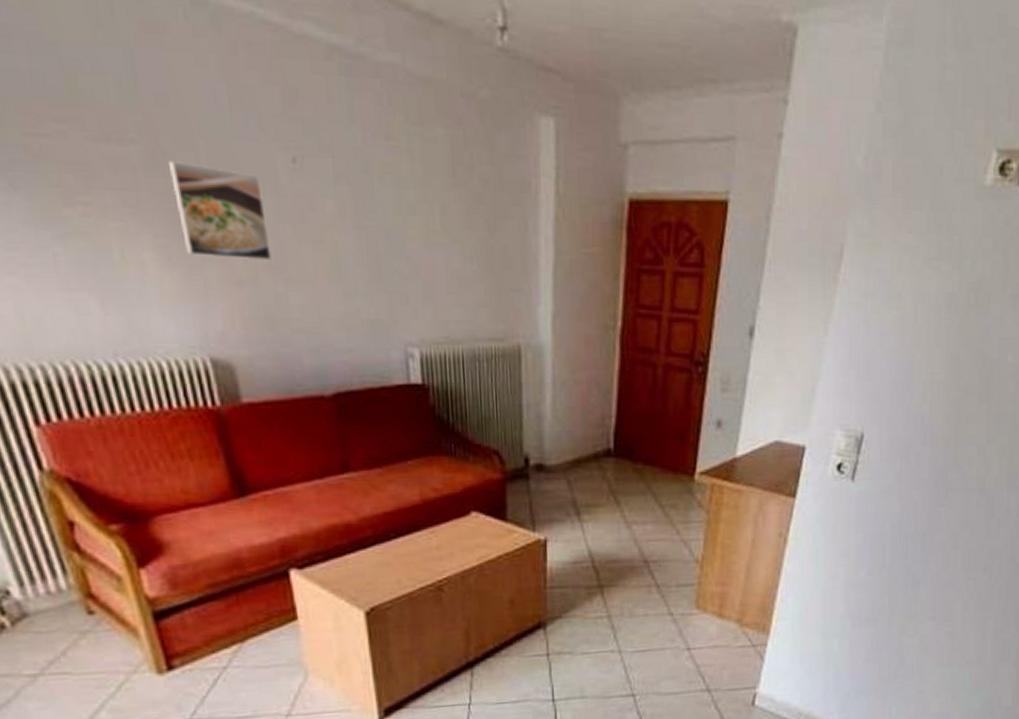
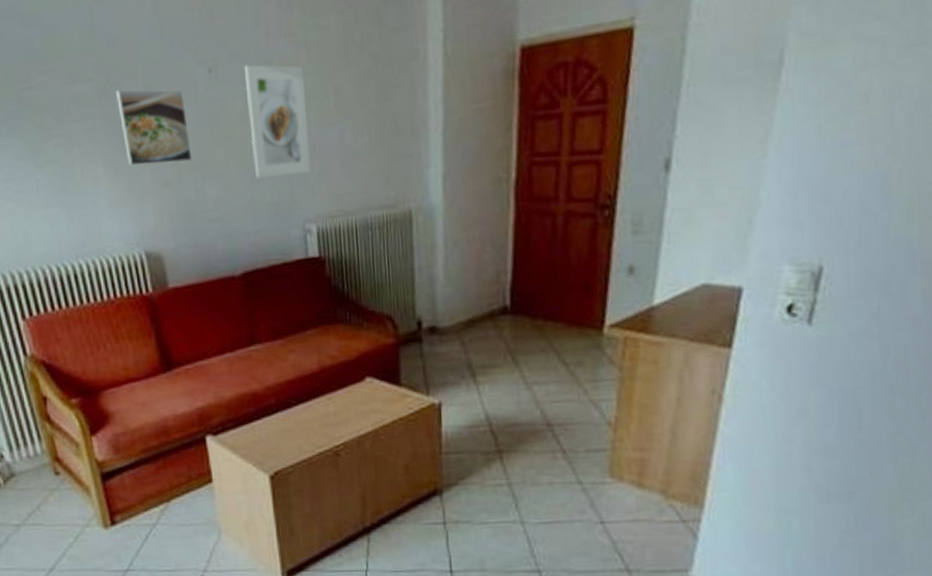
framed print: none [335,162,415,294] -> present [243,65,312,179]

